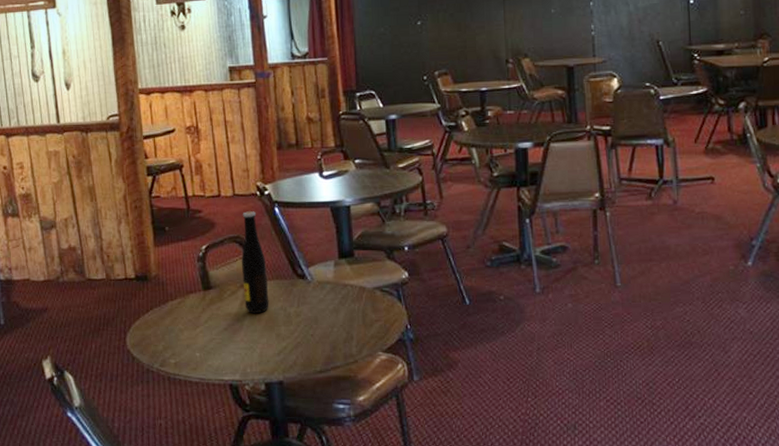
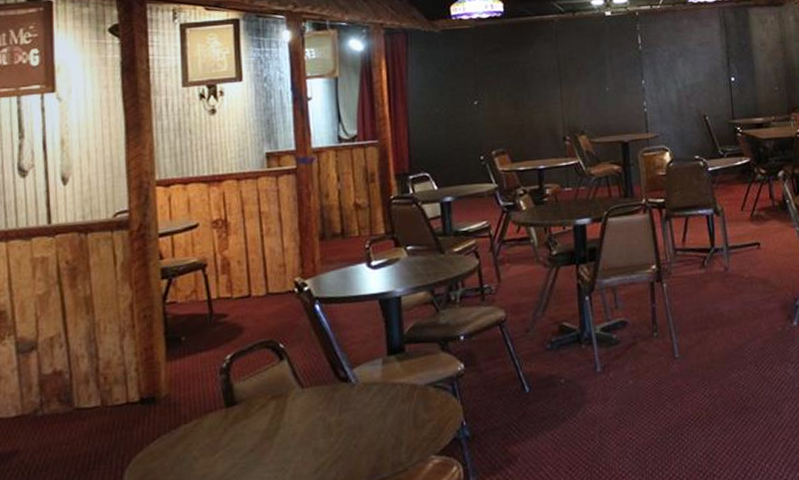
beer bottle: present [241,211,269,314] -> none [274,310,306,429]

